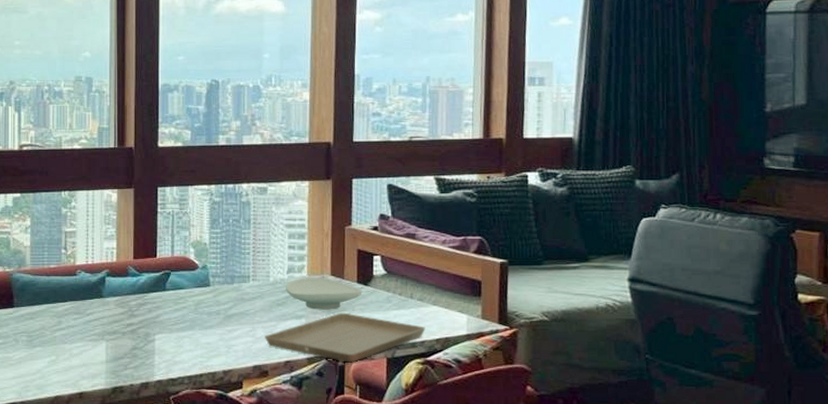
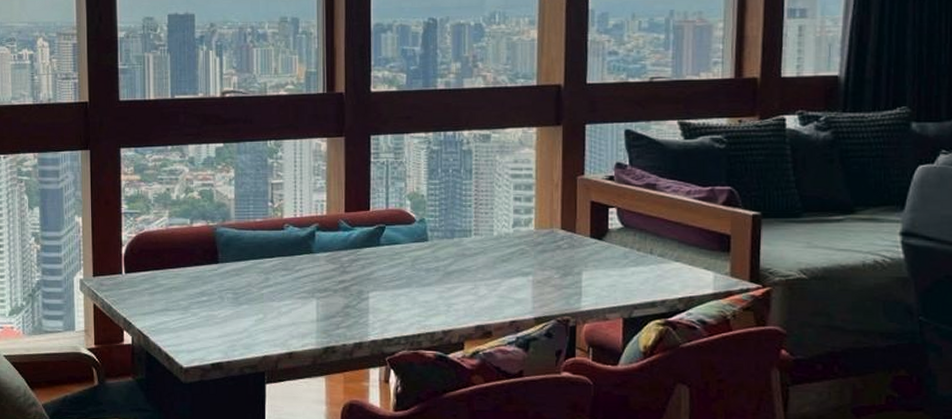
tray: present [265,312,426,363] -> none [488,269,667,323]
decorative bowl: present [286,278,362,310] -> none [511,232,596,266]

